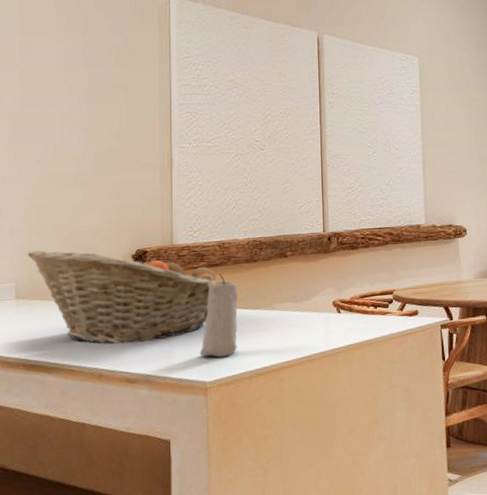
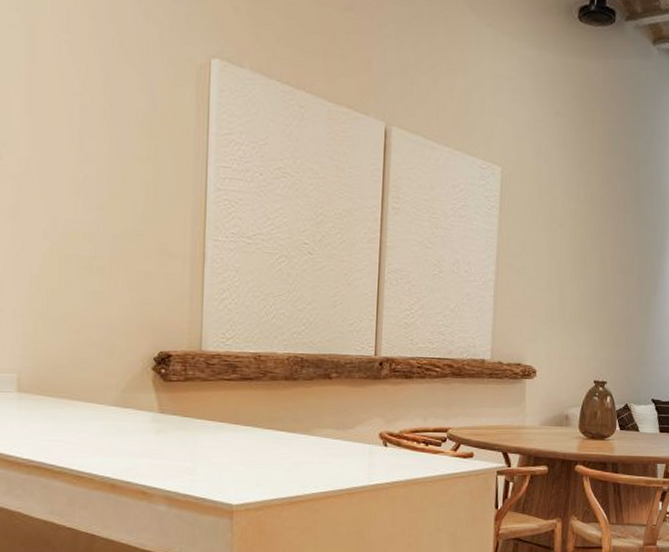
fruit basket: present [27,249,216,344] -> none [31,338,249,454]
candle: present [199,273,239,357] -> none [226,389,275,480]

